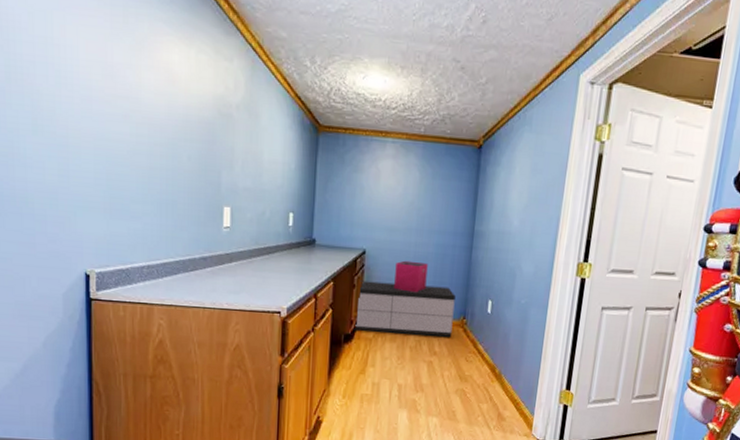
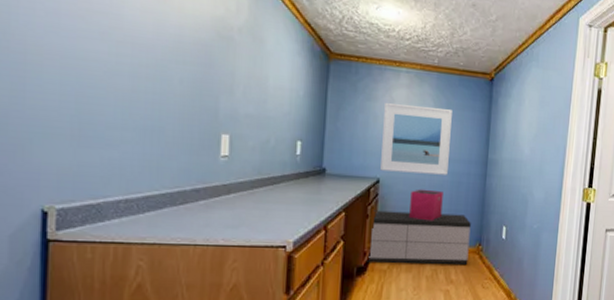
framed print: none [367,174,438,247] -> present [380,103,452,175]

